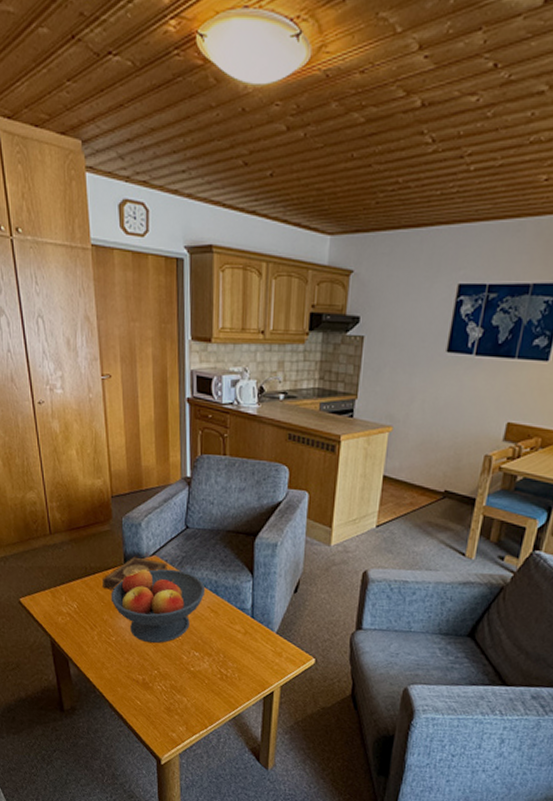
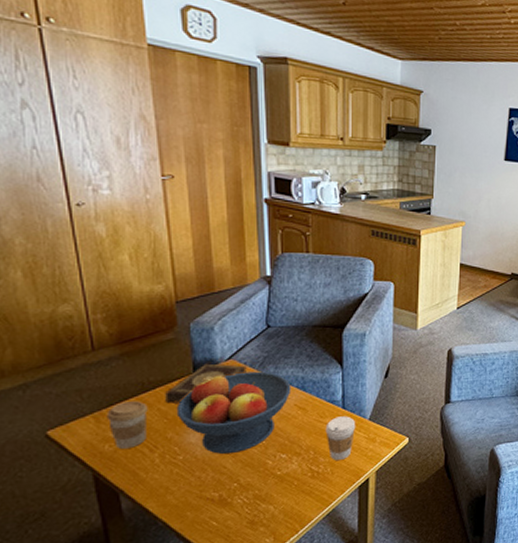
coffee cup: none [60,582,89,623] -> present [106,401,148,449]
coffee cup: none [234,625,264,668] -> present [325,416,356,460]

